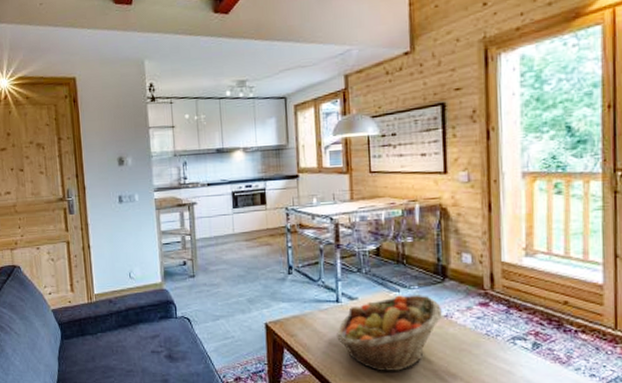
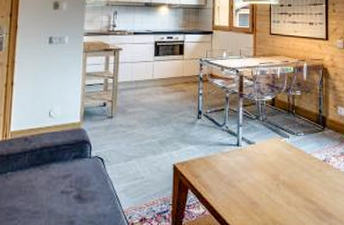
fruit basket: present [337,295,443,372] -> none [235,141,322,212]

